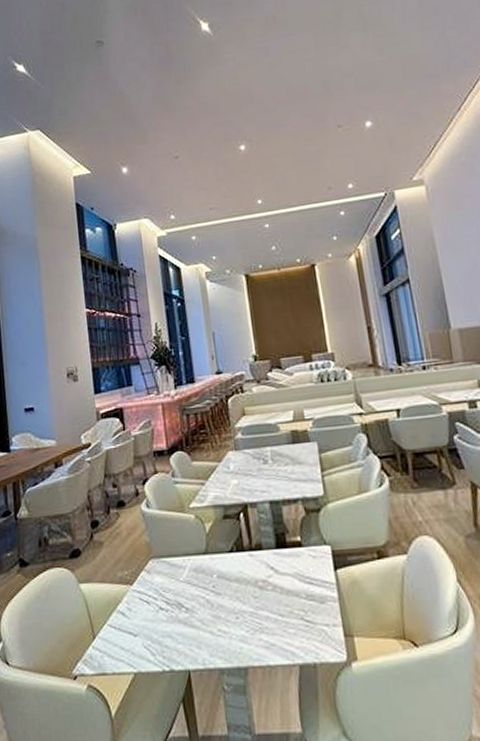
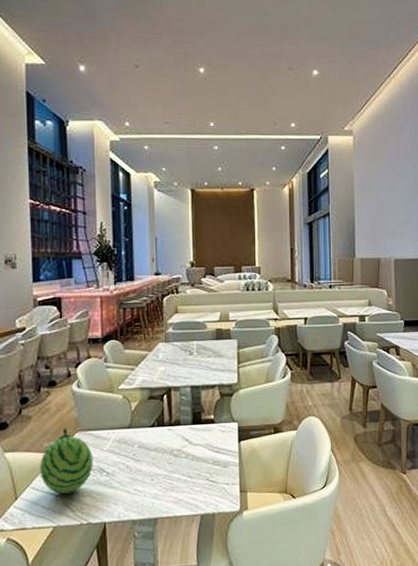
fruit: none [115,554,171,633] -> present [40,428,93,494]

